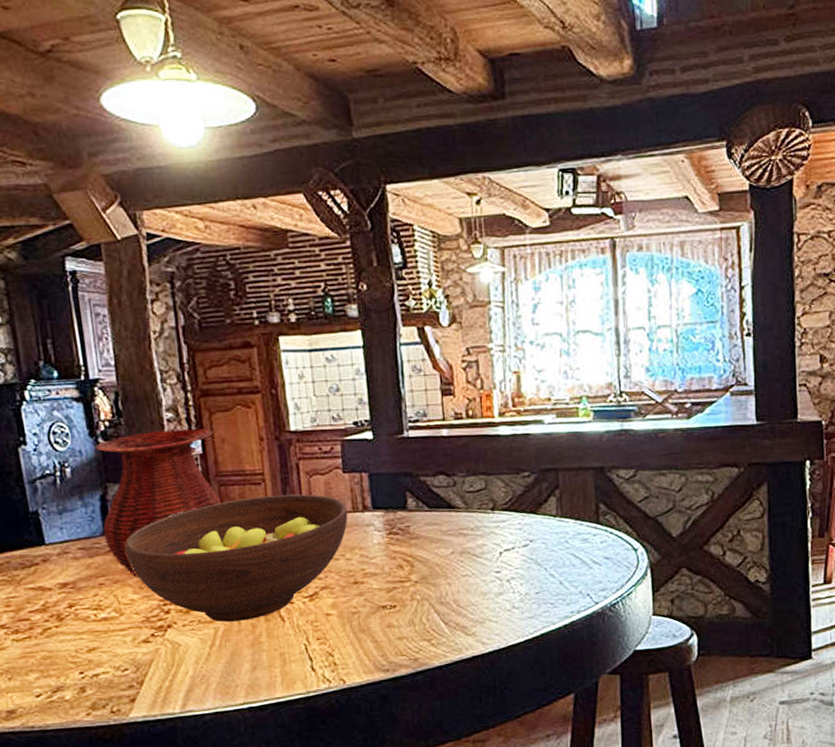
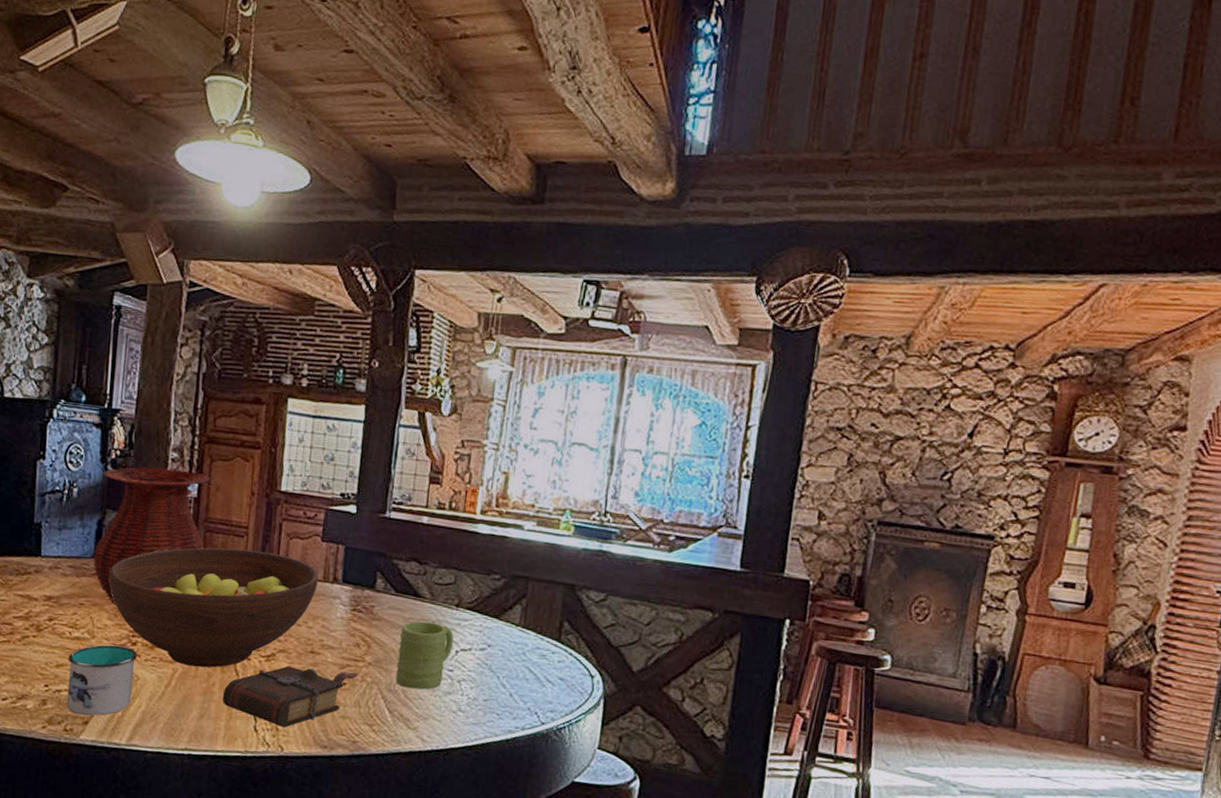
mug: none [99,616,176,694] -> present [66,644,137,716]
book: none [271,593,408,661] -> present [222,666,359,728]
mug: none [441,530,496,597] -> present [396,621,454,690]

